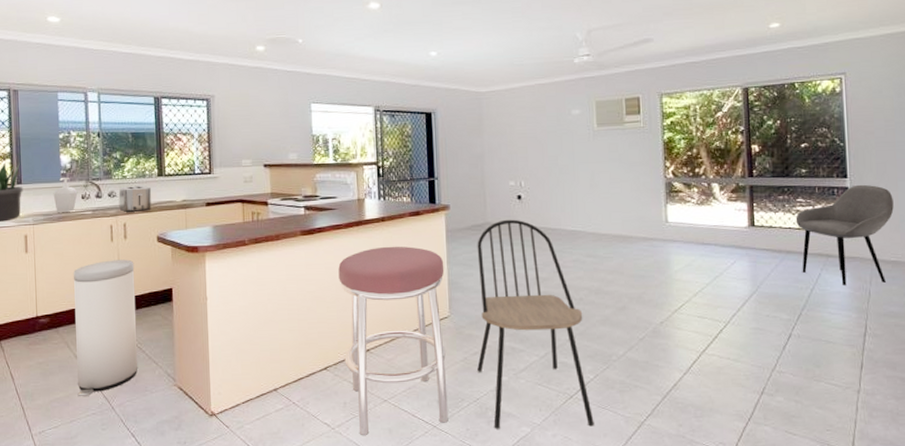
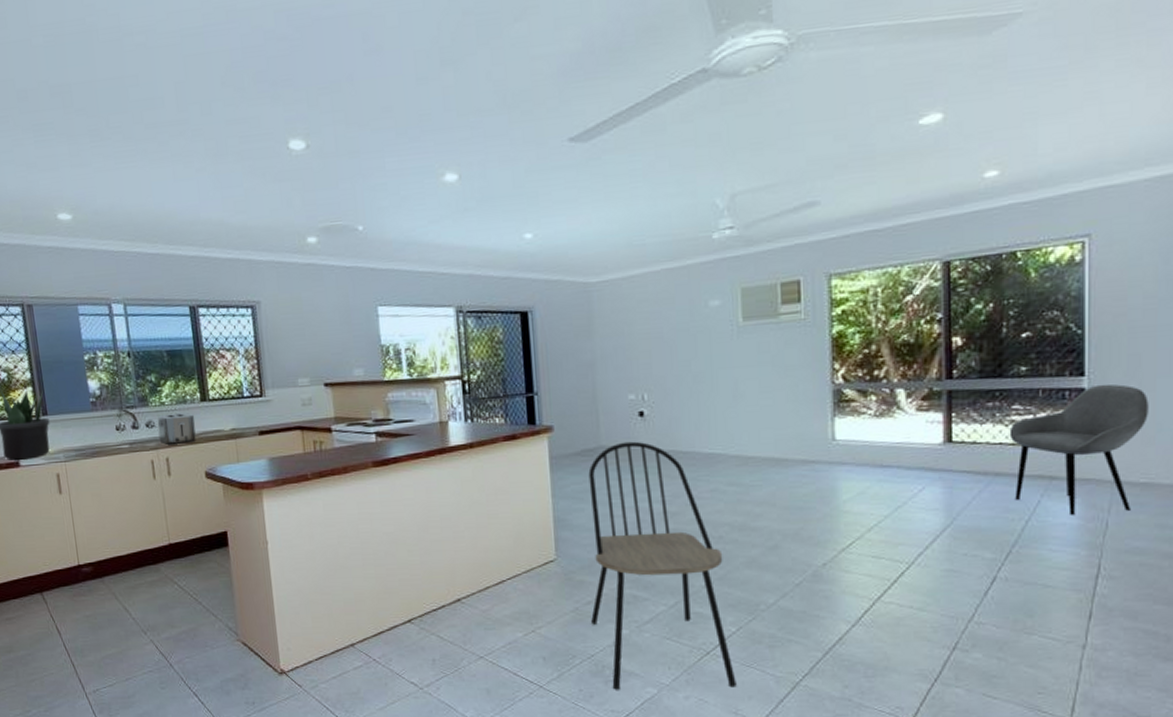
soap bottle: present [53,177,78,212] -> none [83,405,111,447]
pedal bin: present [73,259,138,397] -> none [114,499,196,654]
bar stool: present [338,246,449,435] -> none [419,477,558,696]

